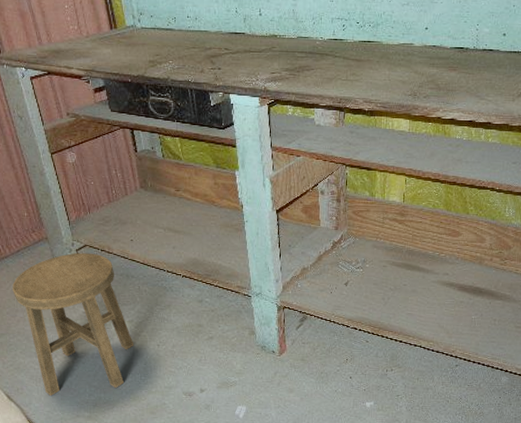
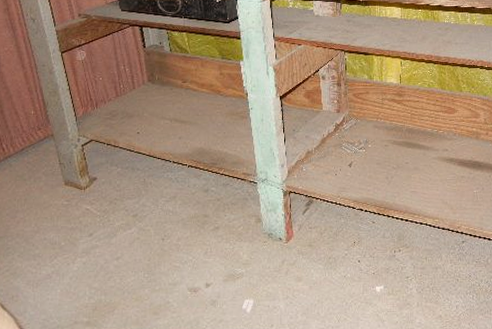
stool: present [12,252,134,396] -> none [14,148,138,301]

